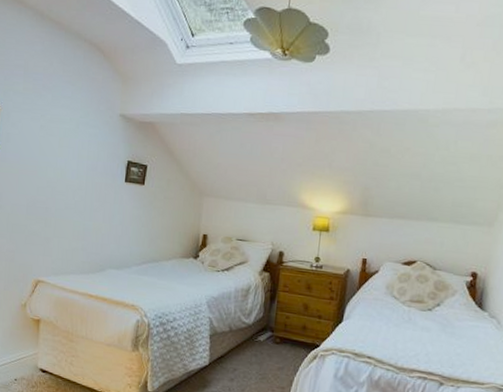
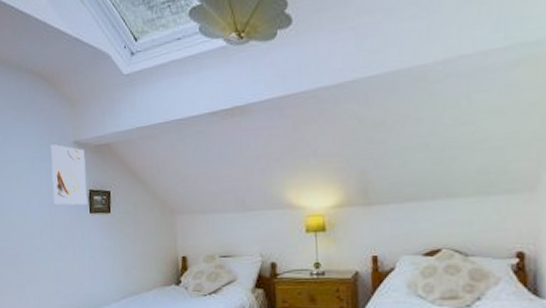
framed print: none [91,113,129,174] -> present [50,144,88,206]

